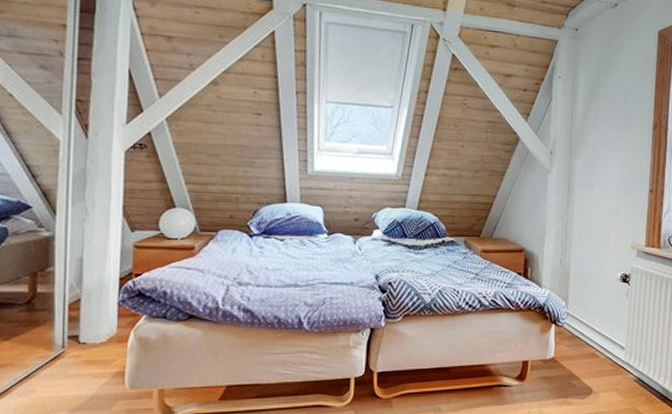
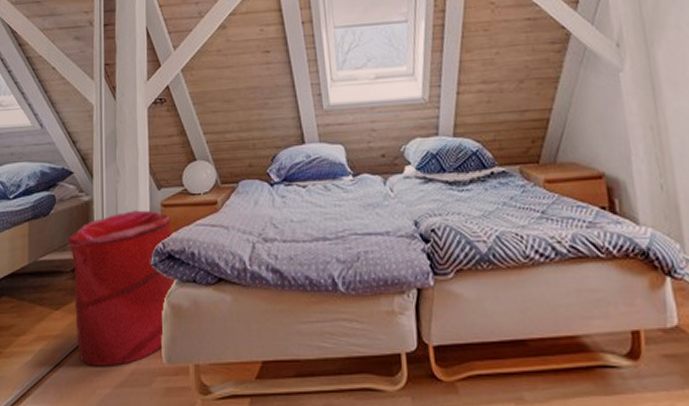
laundry hamper: none [23,249,144,392] -> present [69,210,174,366]

